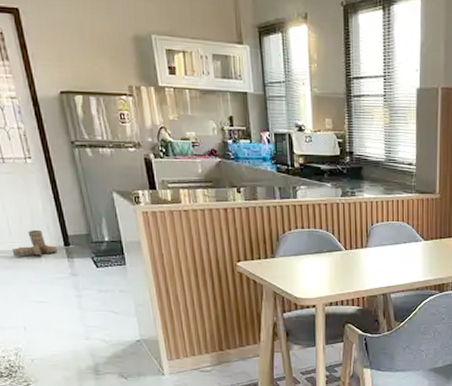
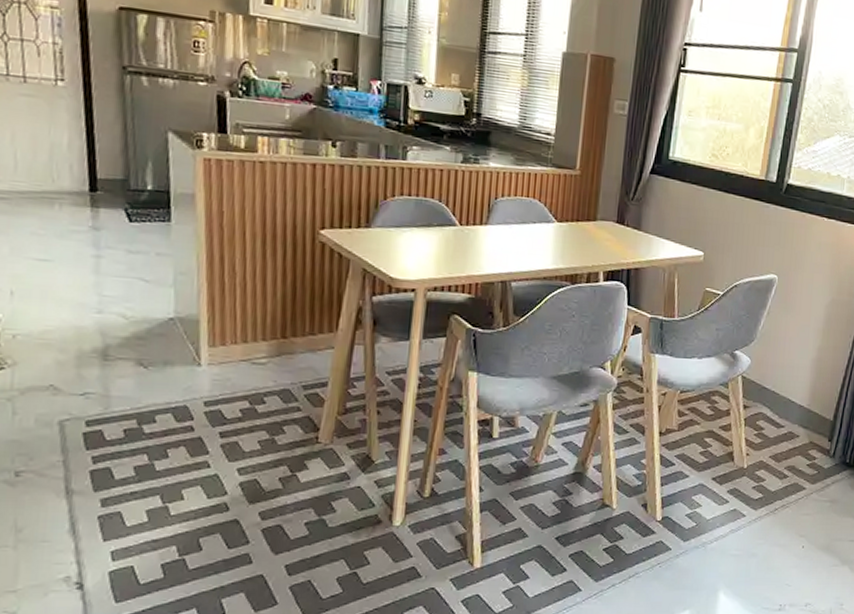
boots: present [12,230,57,257] -> none [13,168,79,201]

